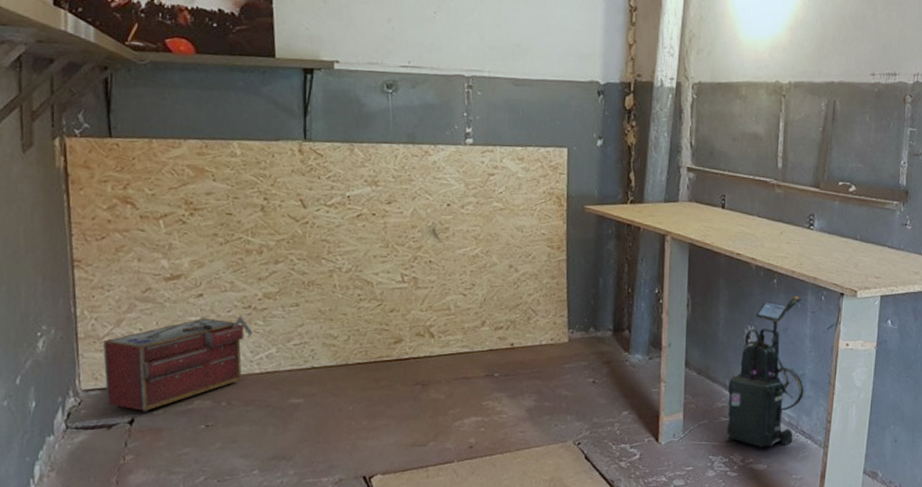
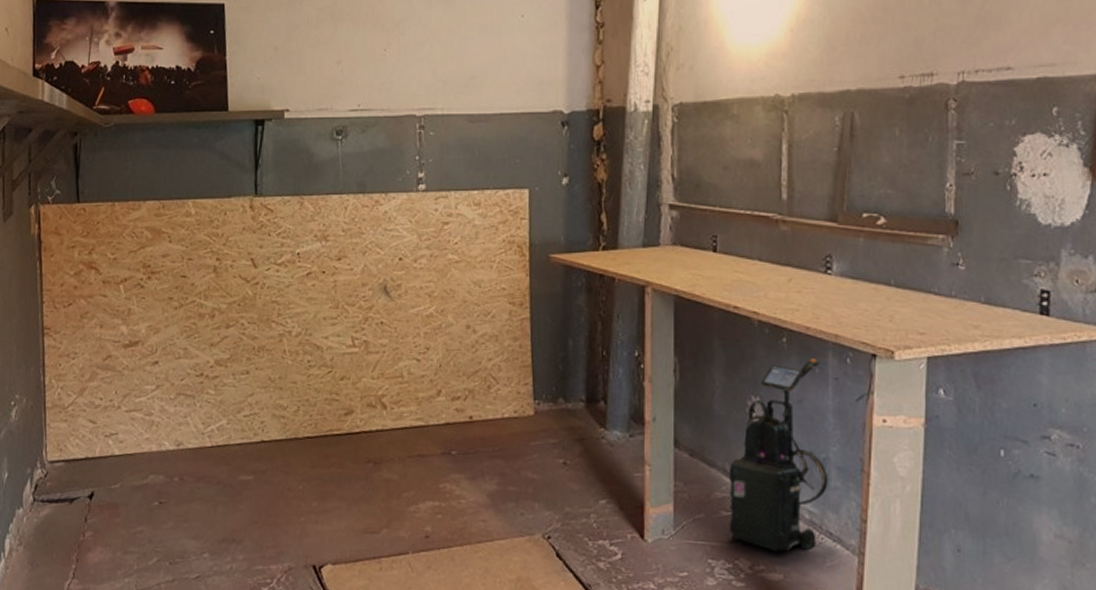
toolbox: present [103,315,253,414] -> none [67,383,205,488]

